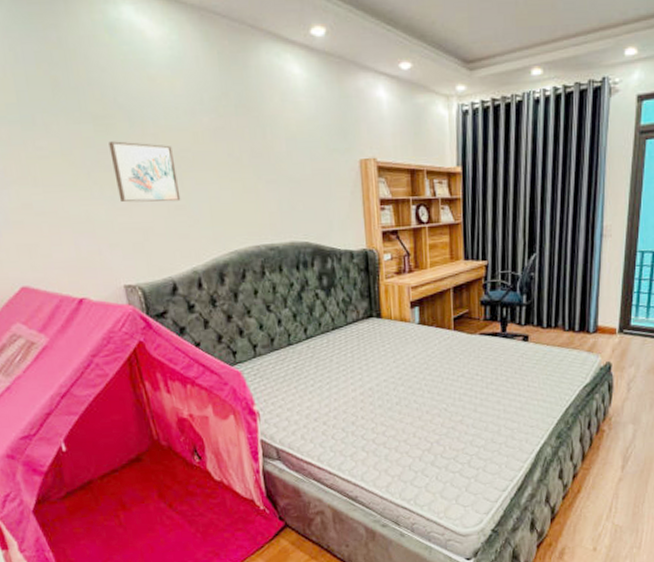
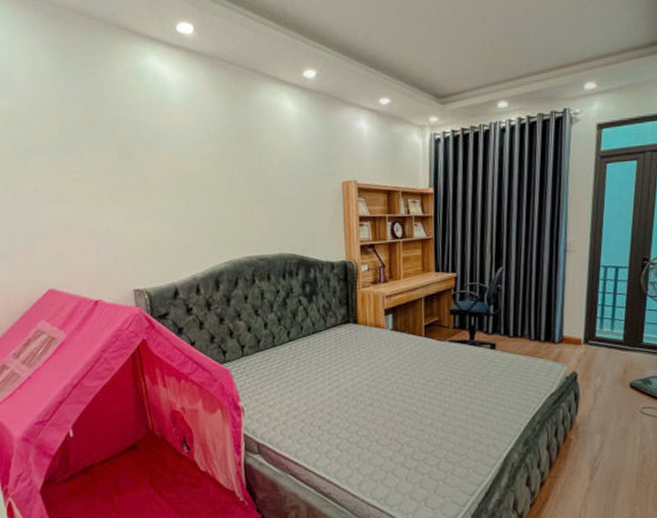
wall art: present [108,141,181,203] -> none [130,166,186,218]

